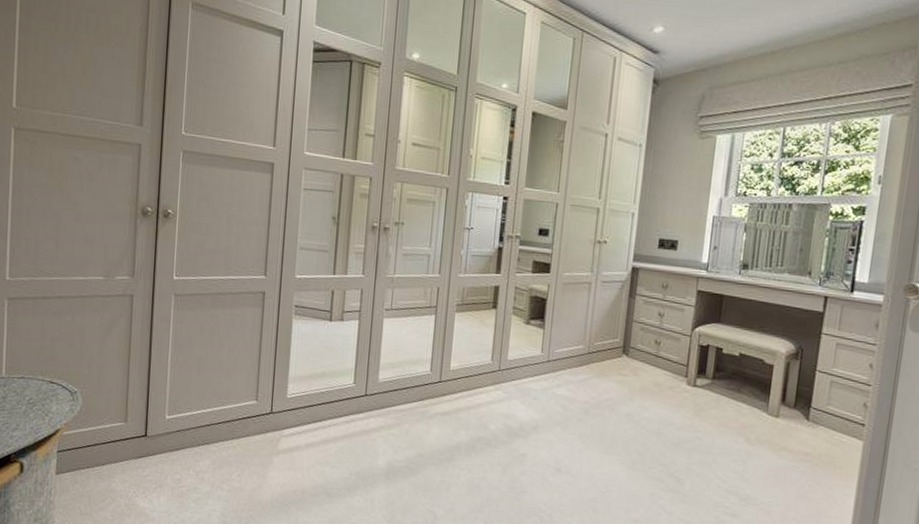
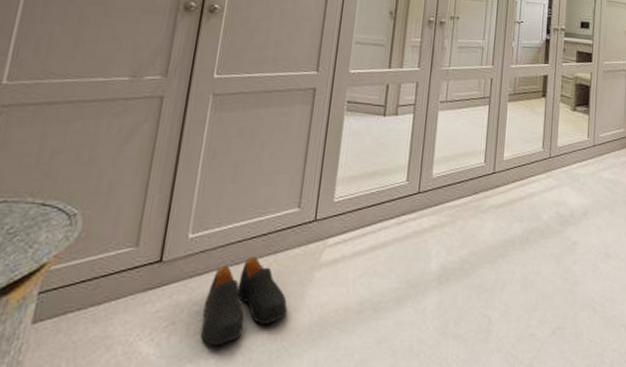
shoes: none [182,439,252,508] -> present [200,256,288,346]

